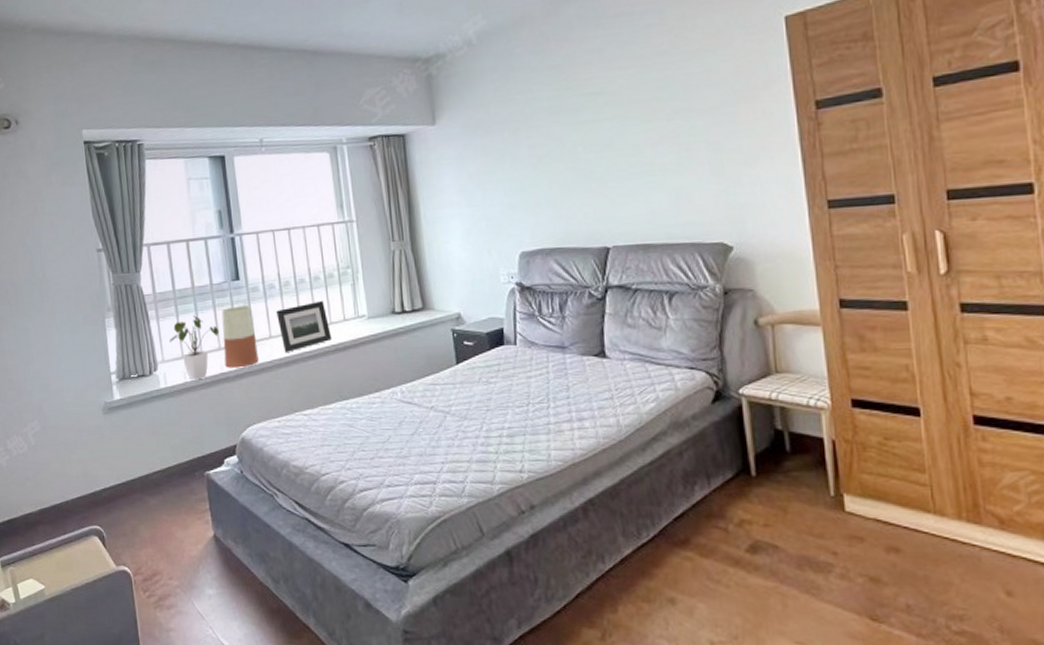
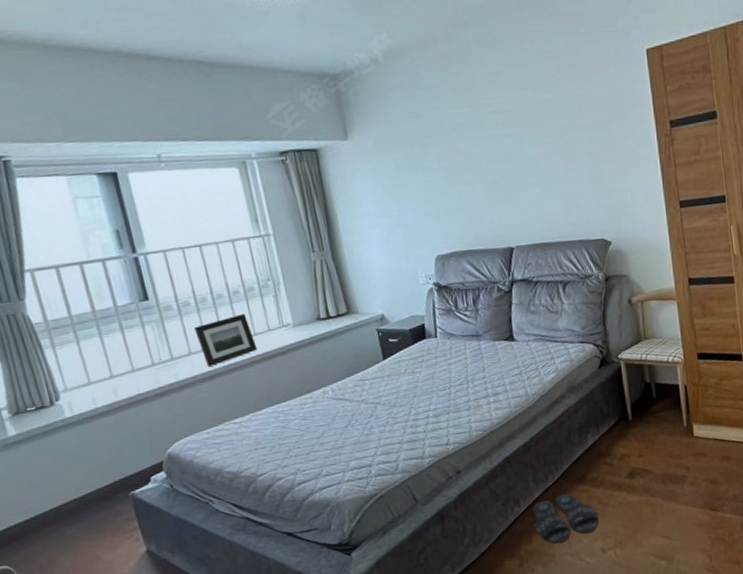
house plant: present [170,315,220,380] -> none [71,340,131,406]
vase: present [221,306,259,368] -> none [130,325,179,389]
slippers: none [620,557,707,621] -> present [532,493,599,544]

